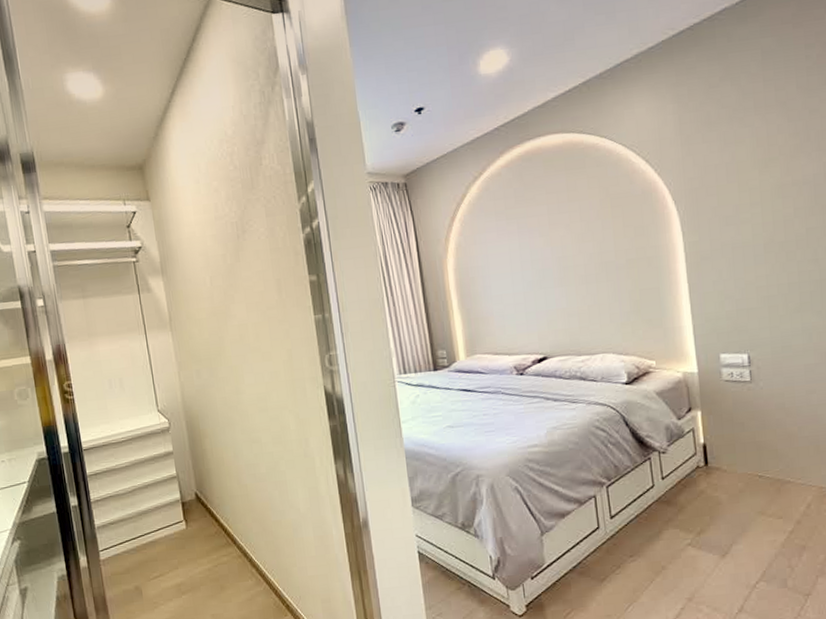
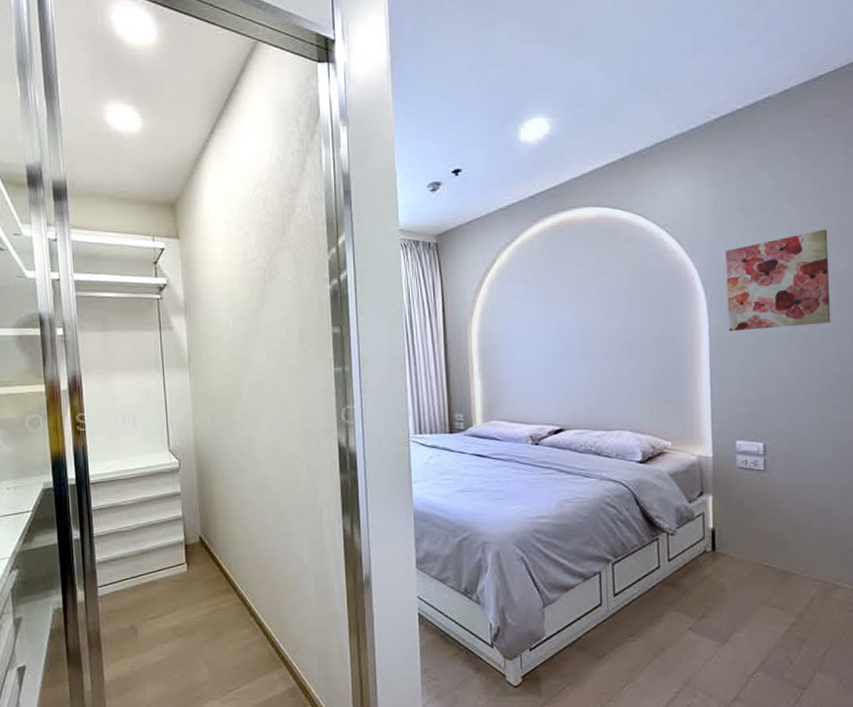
wall art: none [694,136,806,246] -> present [726,229,831,332]

